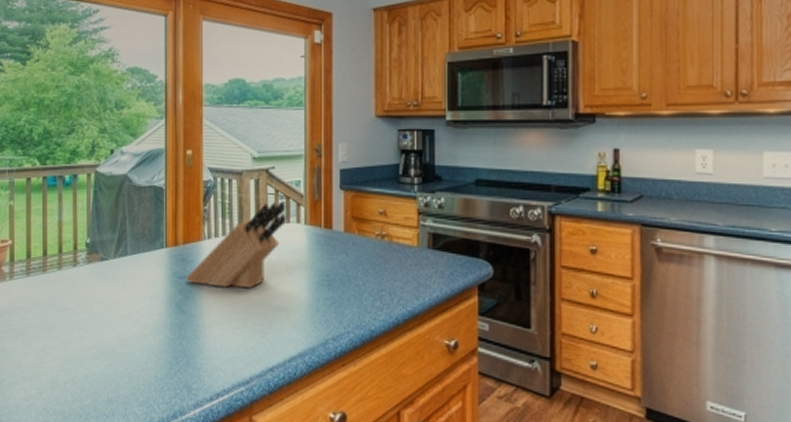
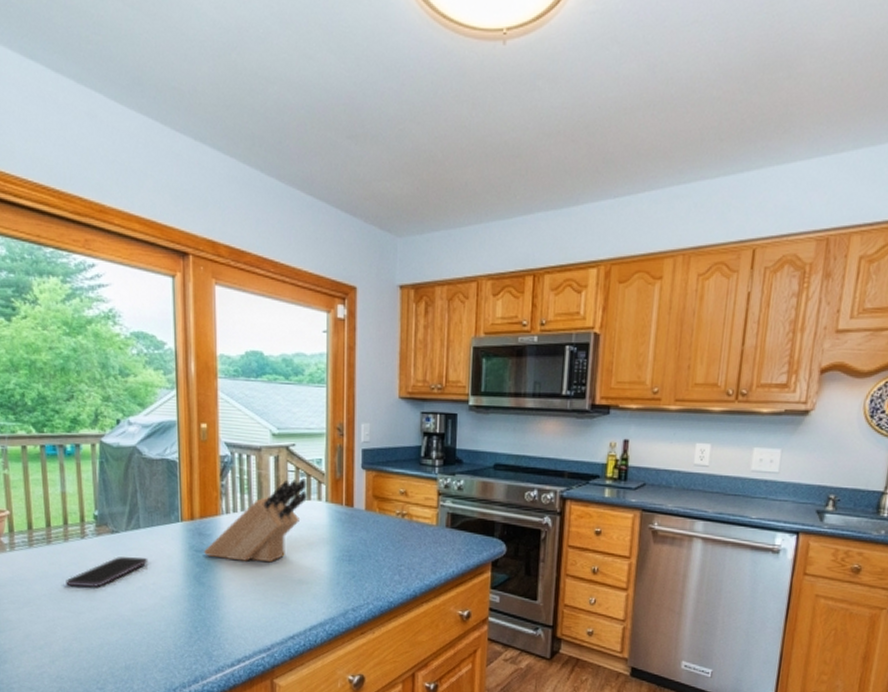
smartphone: none [57,284,134,316] -> present [66,557,149,587]

